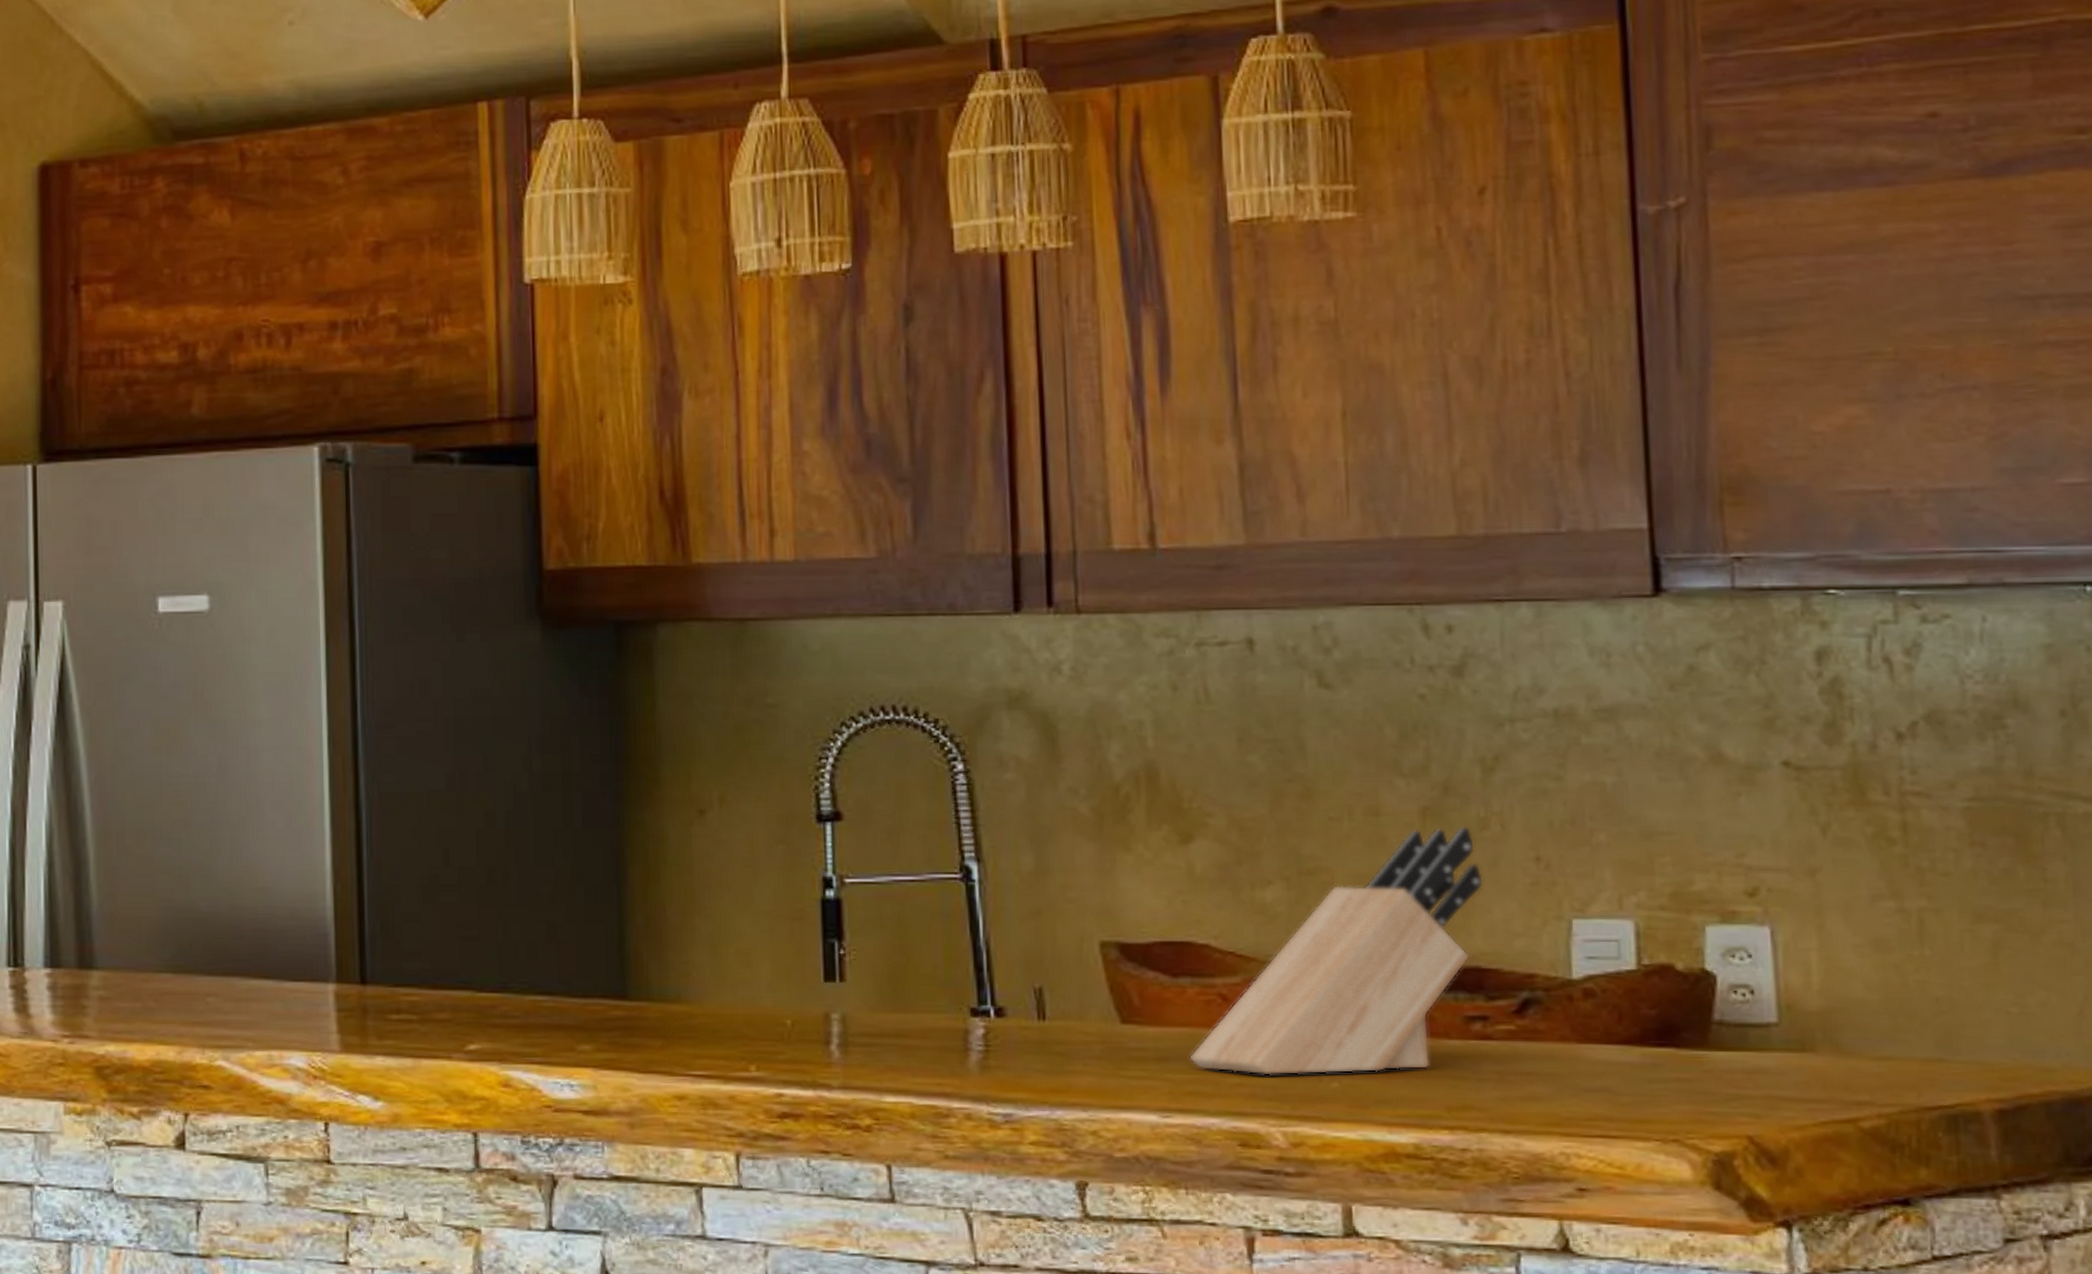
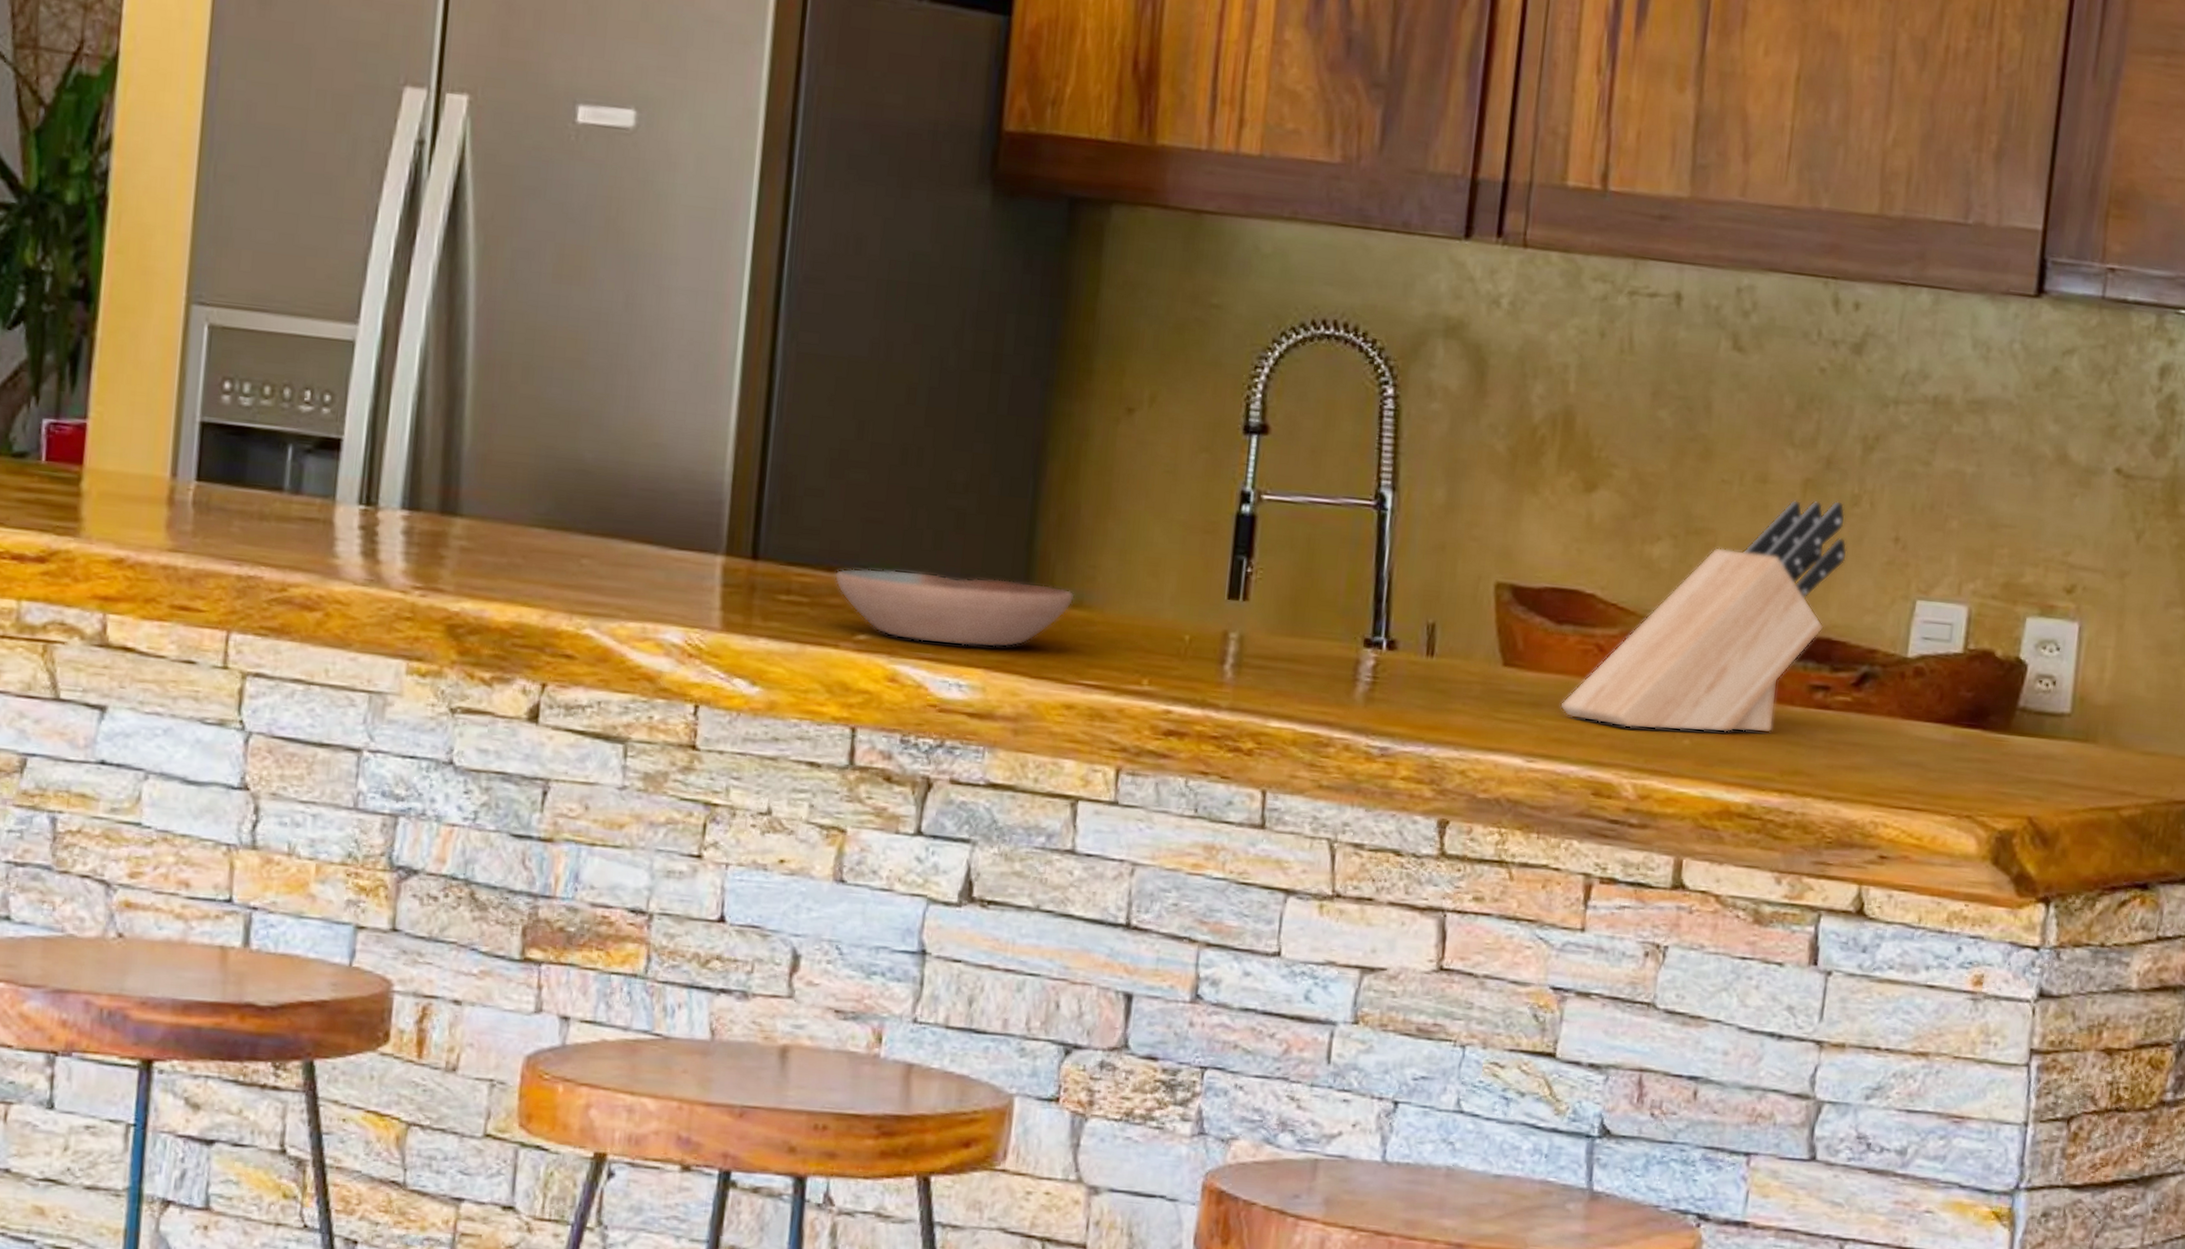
bowl: none [439,982,672,1048] -> present [834,568,1075,648]

